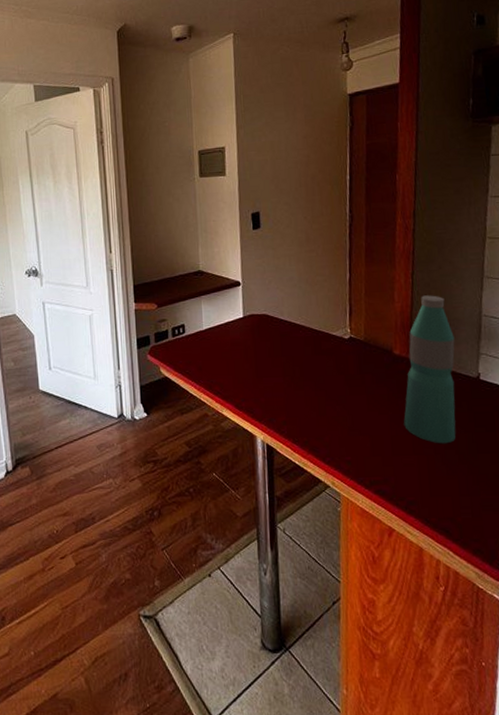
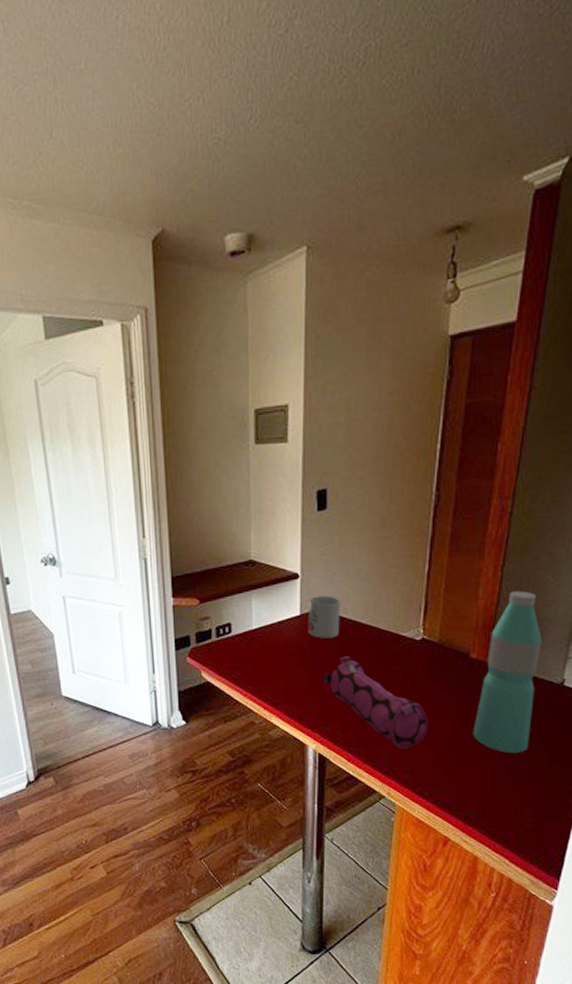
mug: none [250,300,278,338] -> present [308,595,340,639]
pencil case: none [267,353,363,441] -> present [324,656,428,750]

